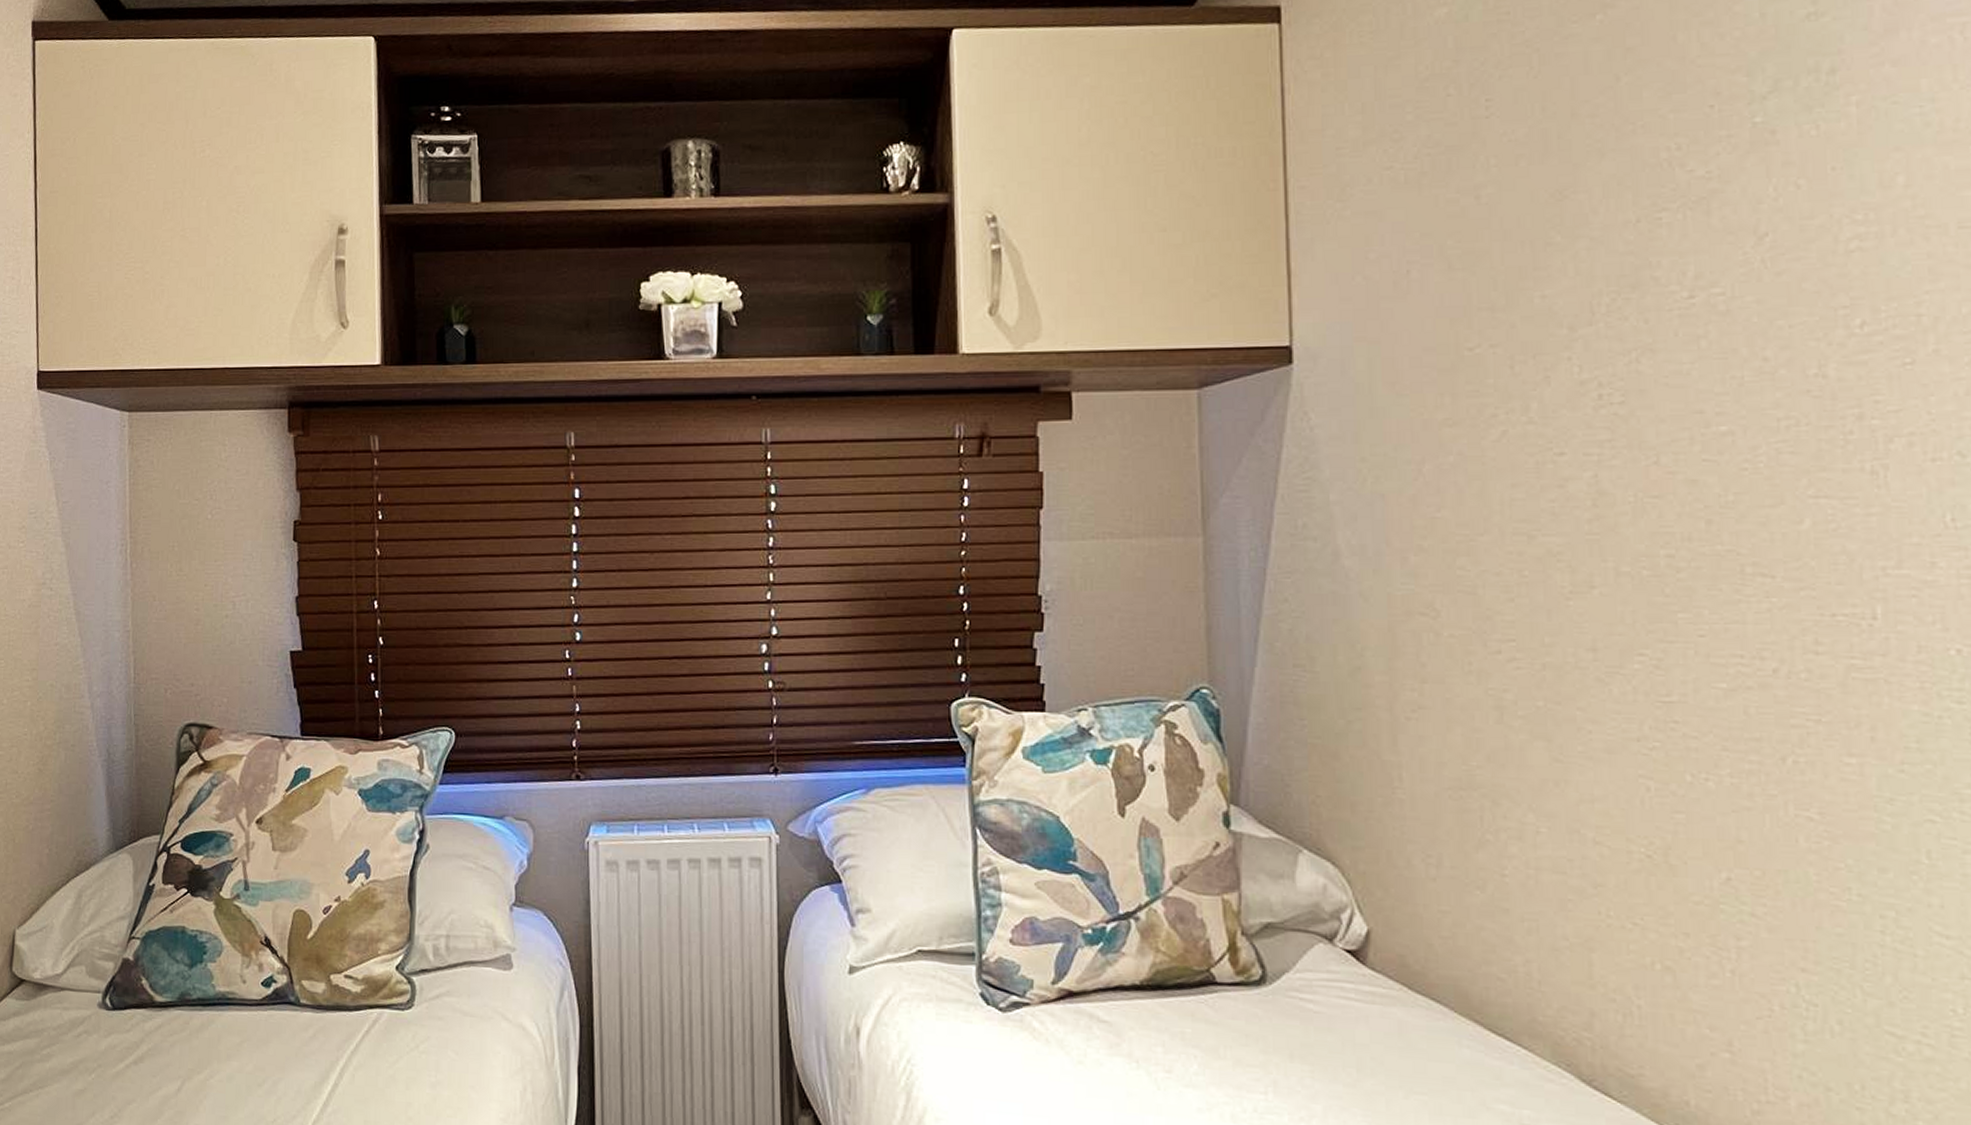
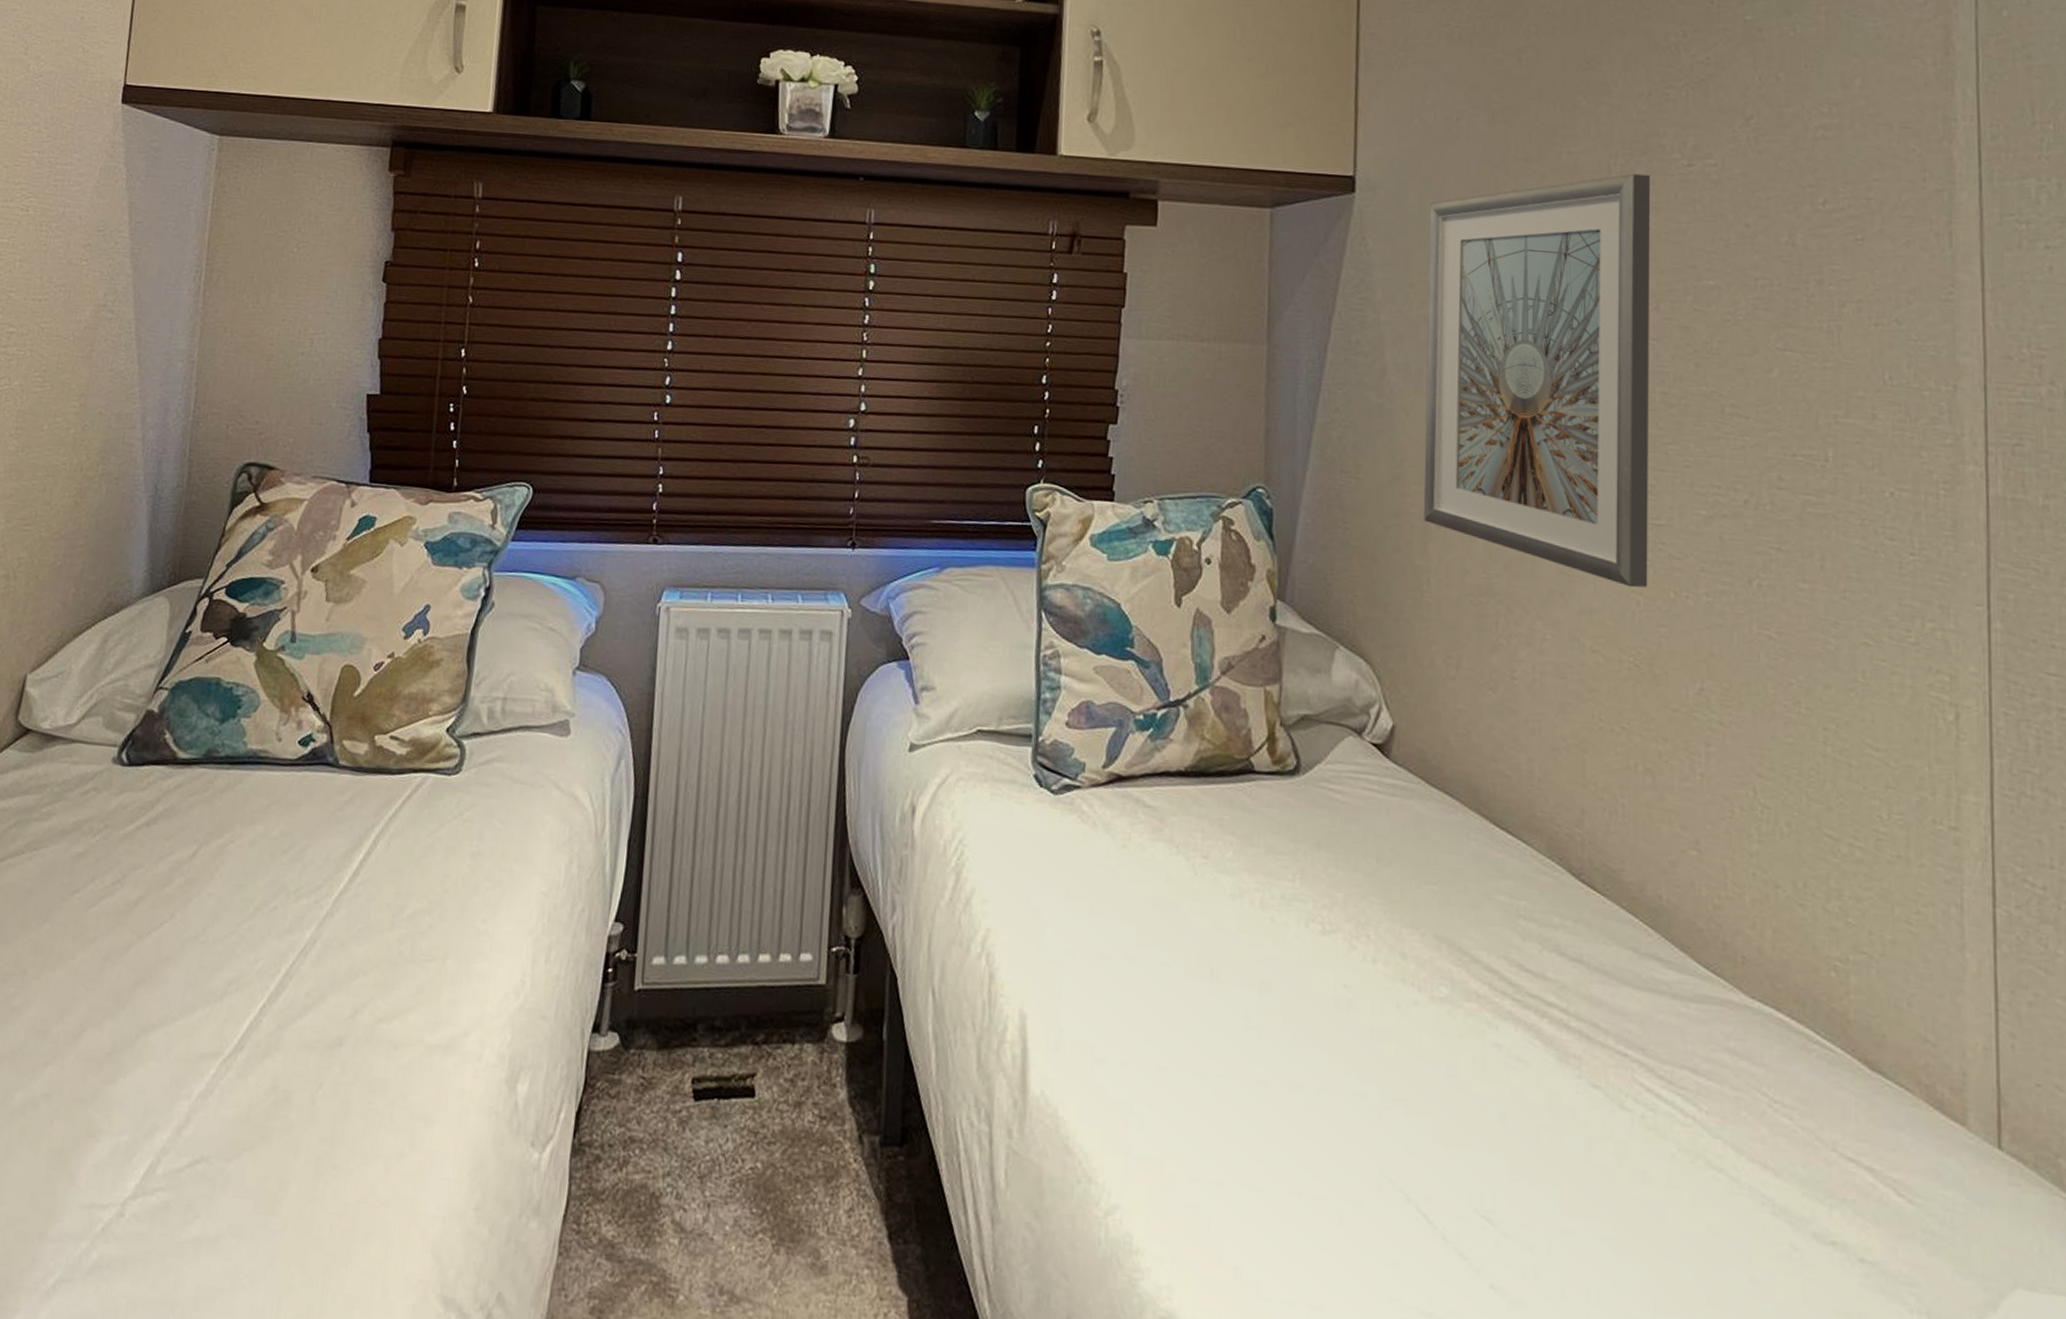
picture frame: none [1380,312,1659,772] -> present [1424,173,1651,588]

